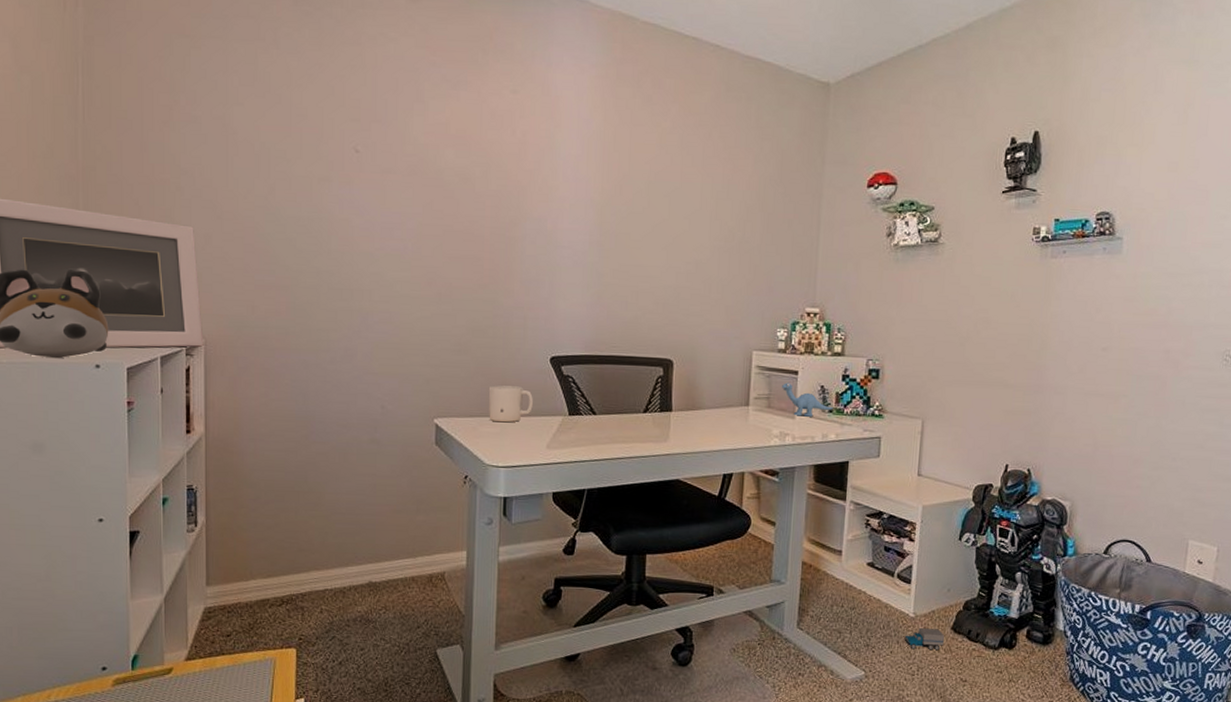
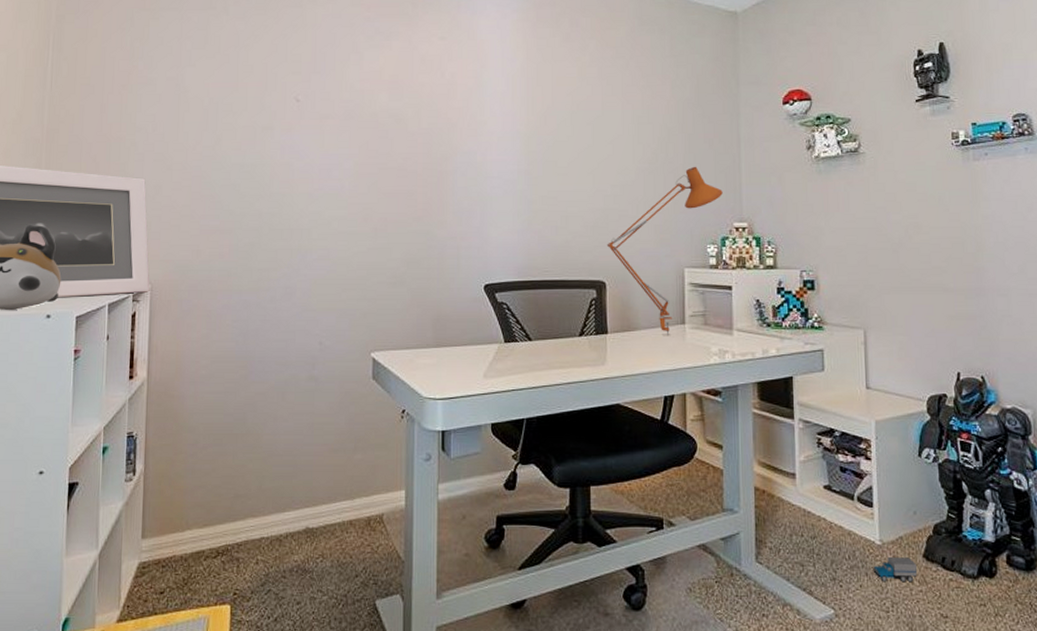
mug: present [488,385,534,423] -> none [424,316,470,353]
desk lamp: none [676,247,798,417] -> present [606,166,723,336]
dinosaur toy: present [782,382,833,417] -> none [717,298,771,332]

